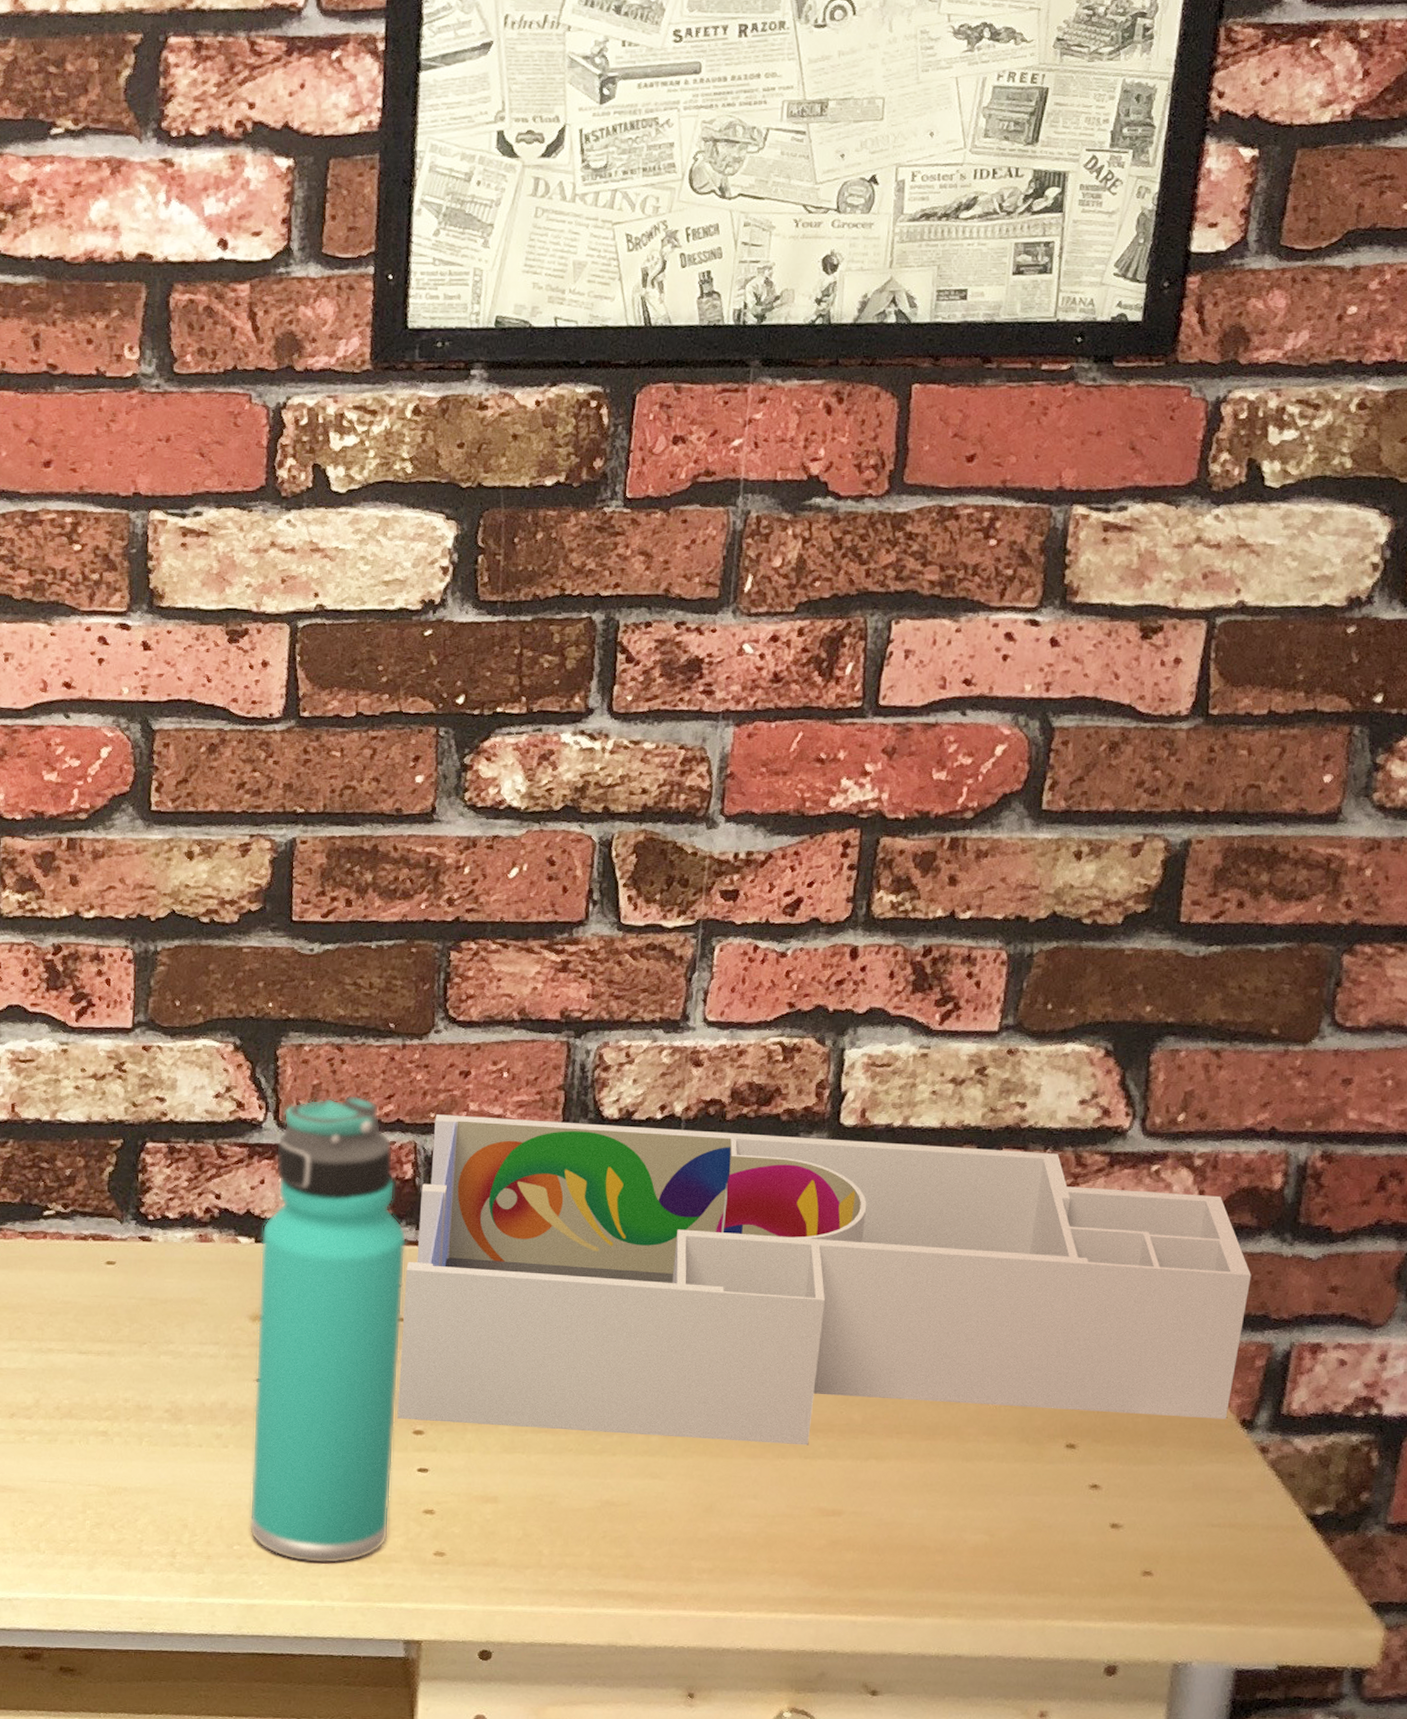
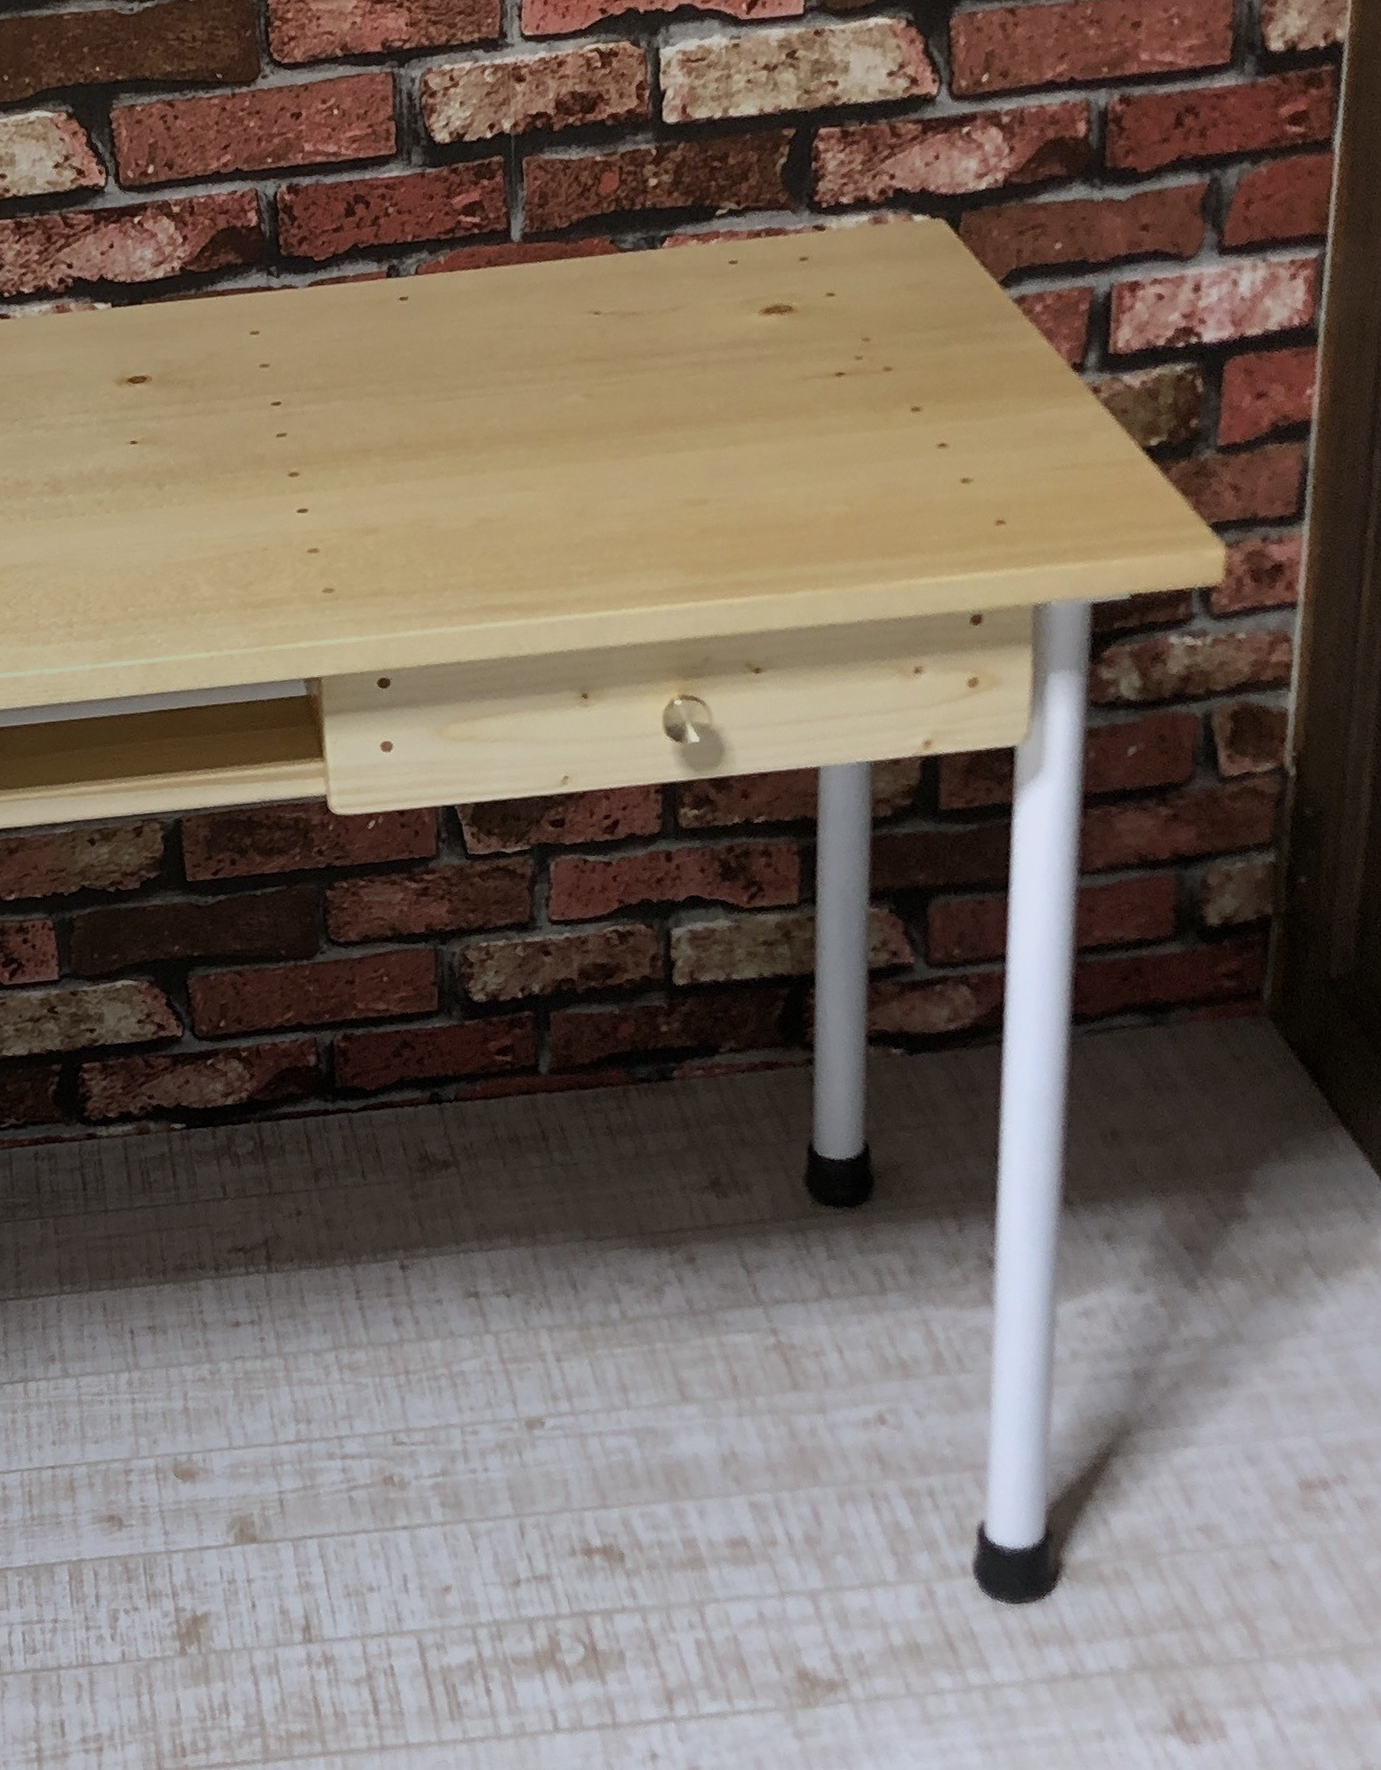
thermos bottle: present [249,1094,407,1564] -> none [117,149,277,616]
desk organizer: present [397,1114,1252,1446] -> none [262,127,1067,464]

